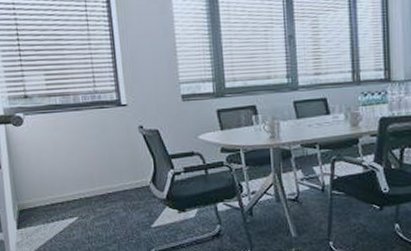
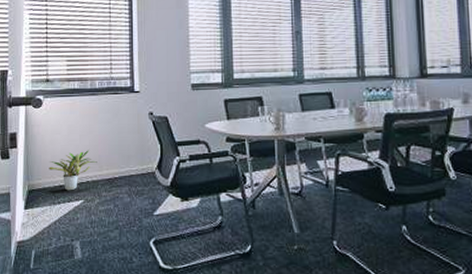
potted plant: none [38,167,89,209] -> present [49,150,97,191]

